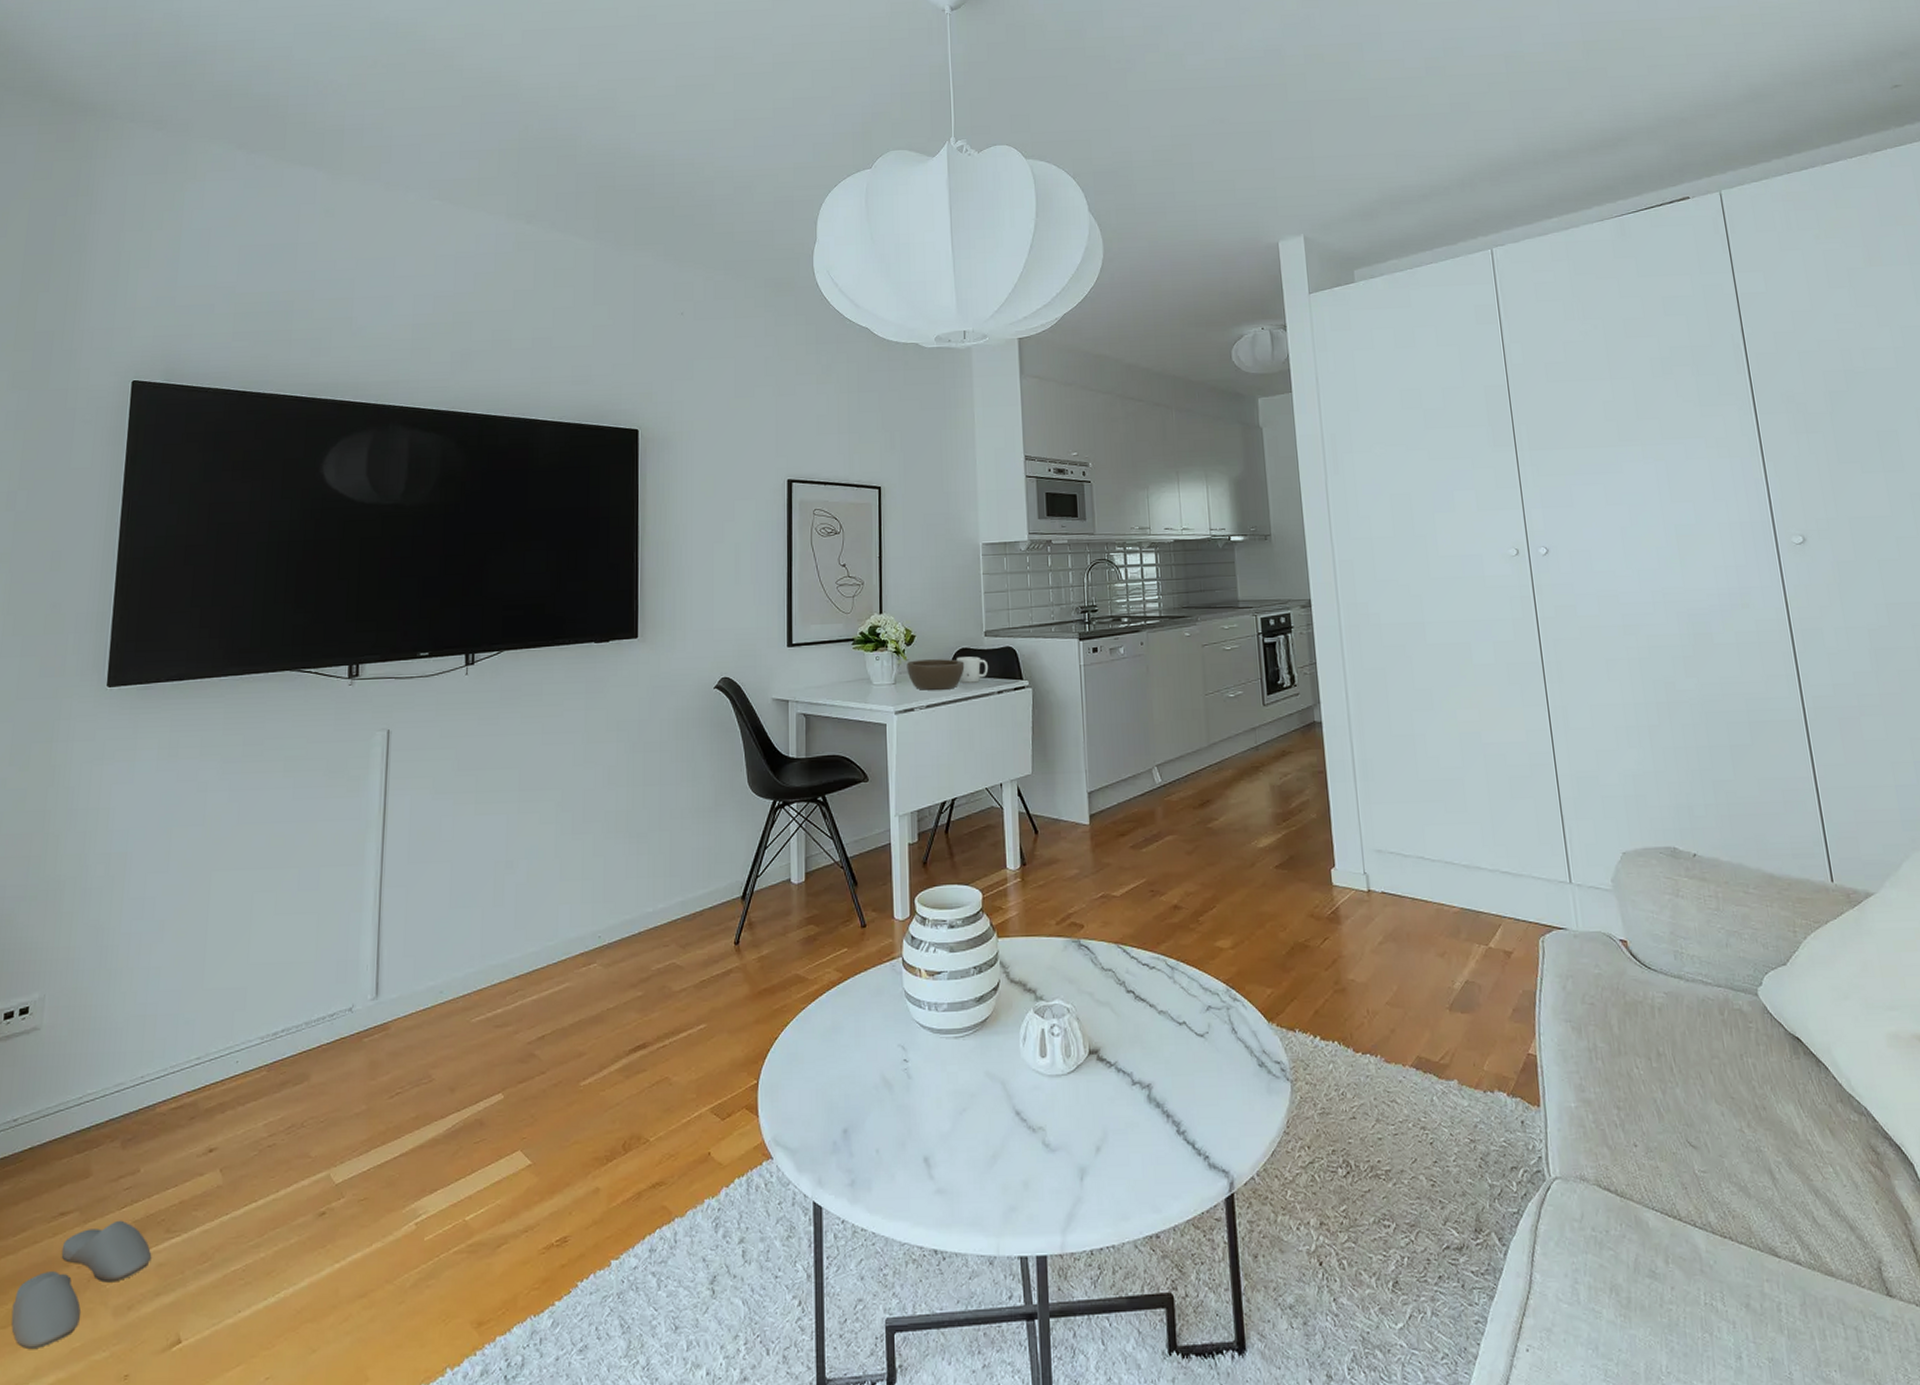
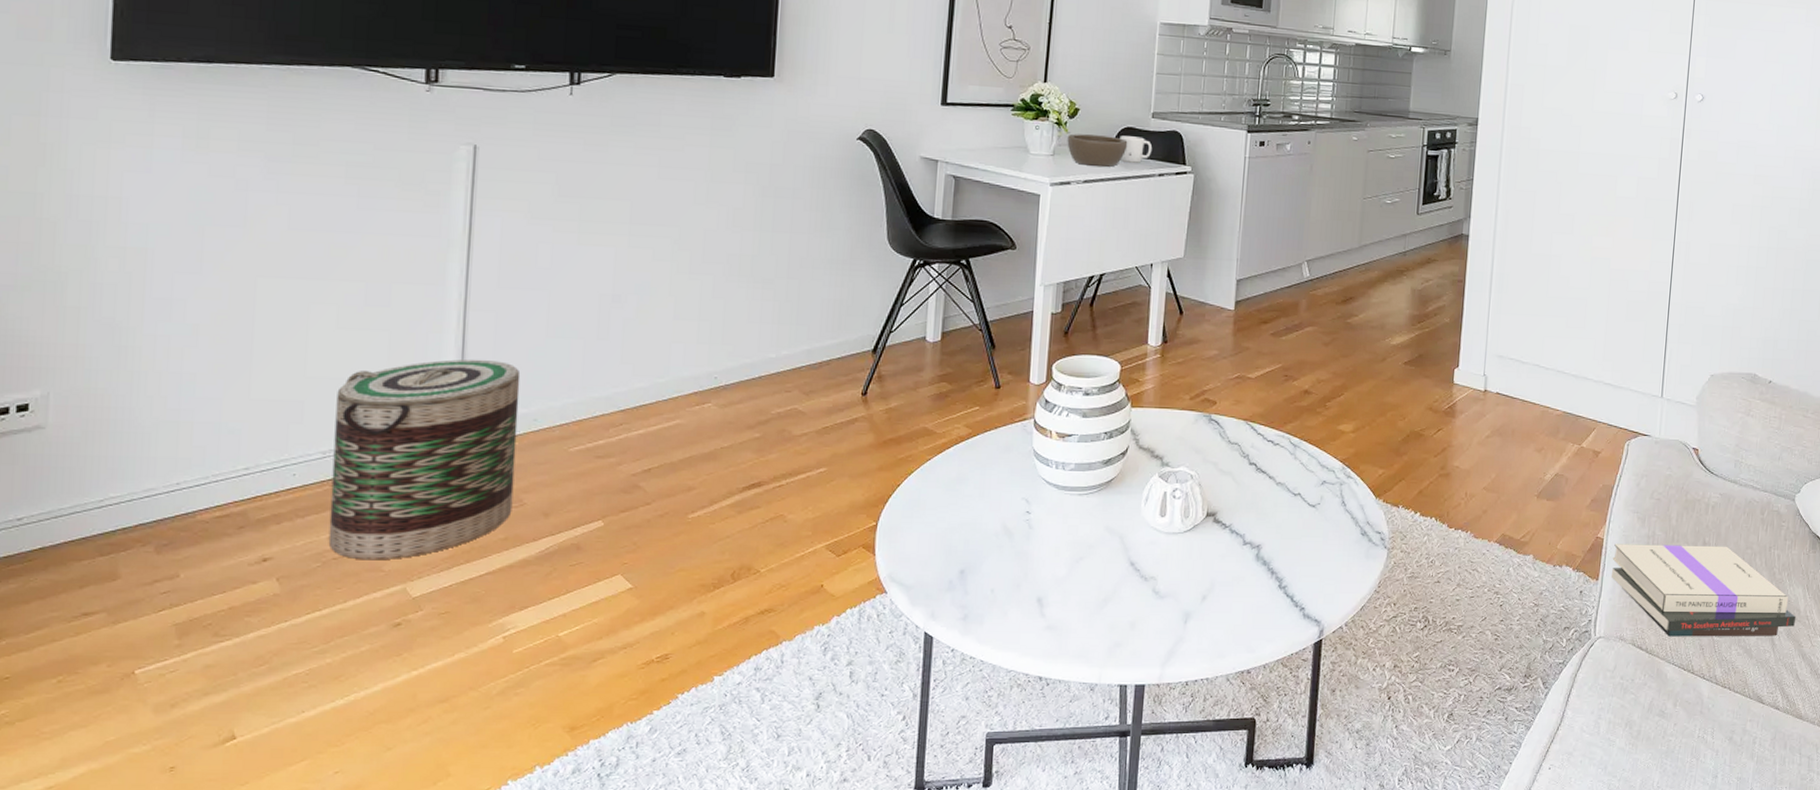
slippers: present [11,1220,152,1350] -> none [28,622,198,742]
basket: none [264,934,428,1147] -> present [328,359,521,561]
books: none [1551,1056,1796,1174] -> present [1611,544,1796,637]

